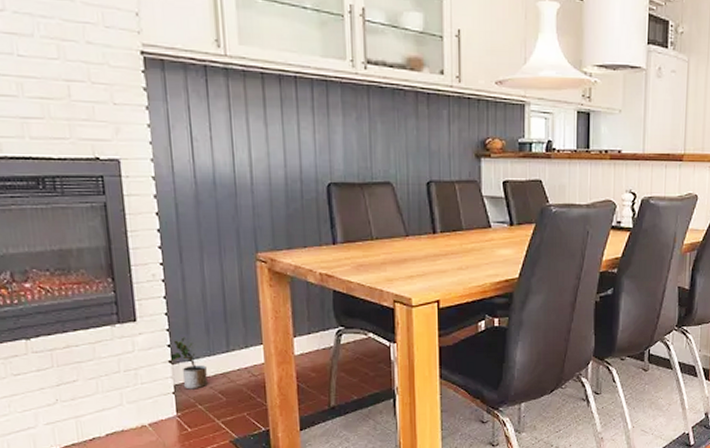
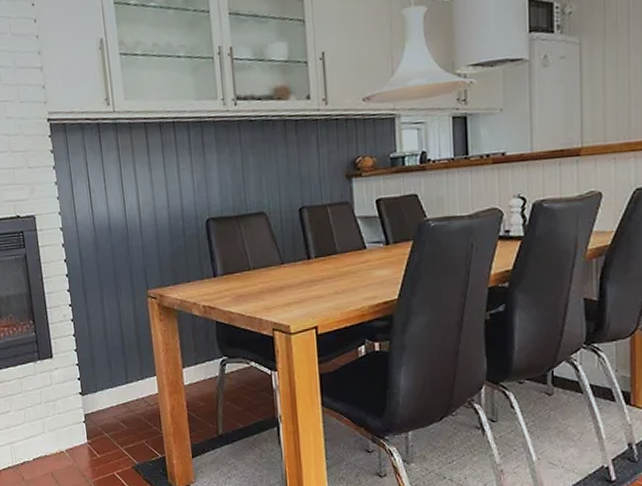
potted plant: present [169,337,208,390] -> none [80,371,112,419]

